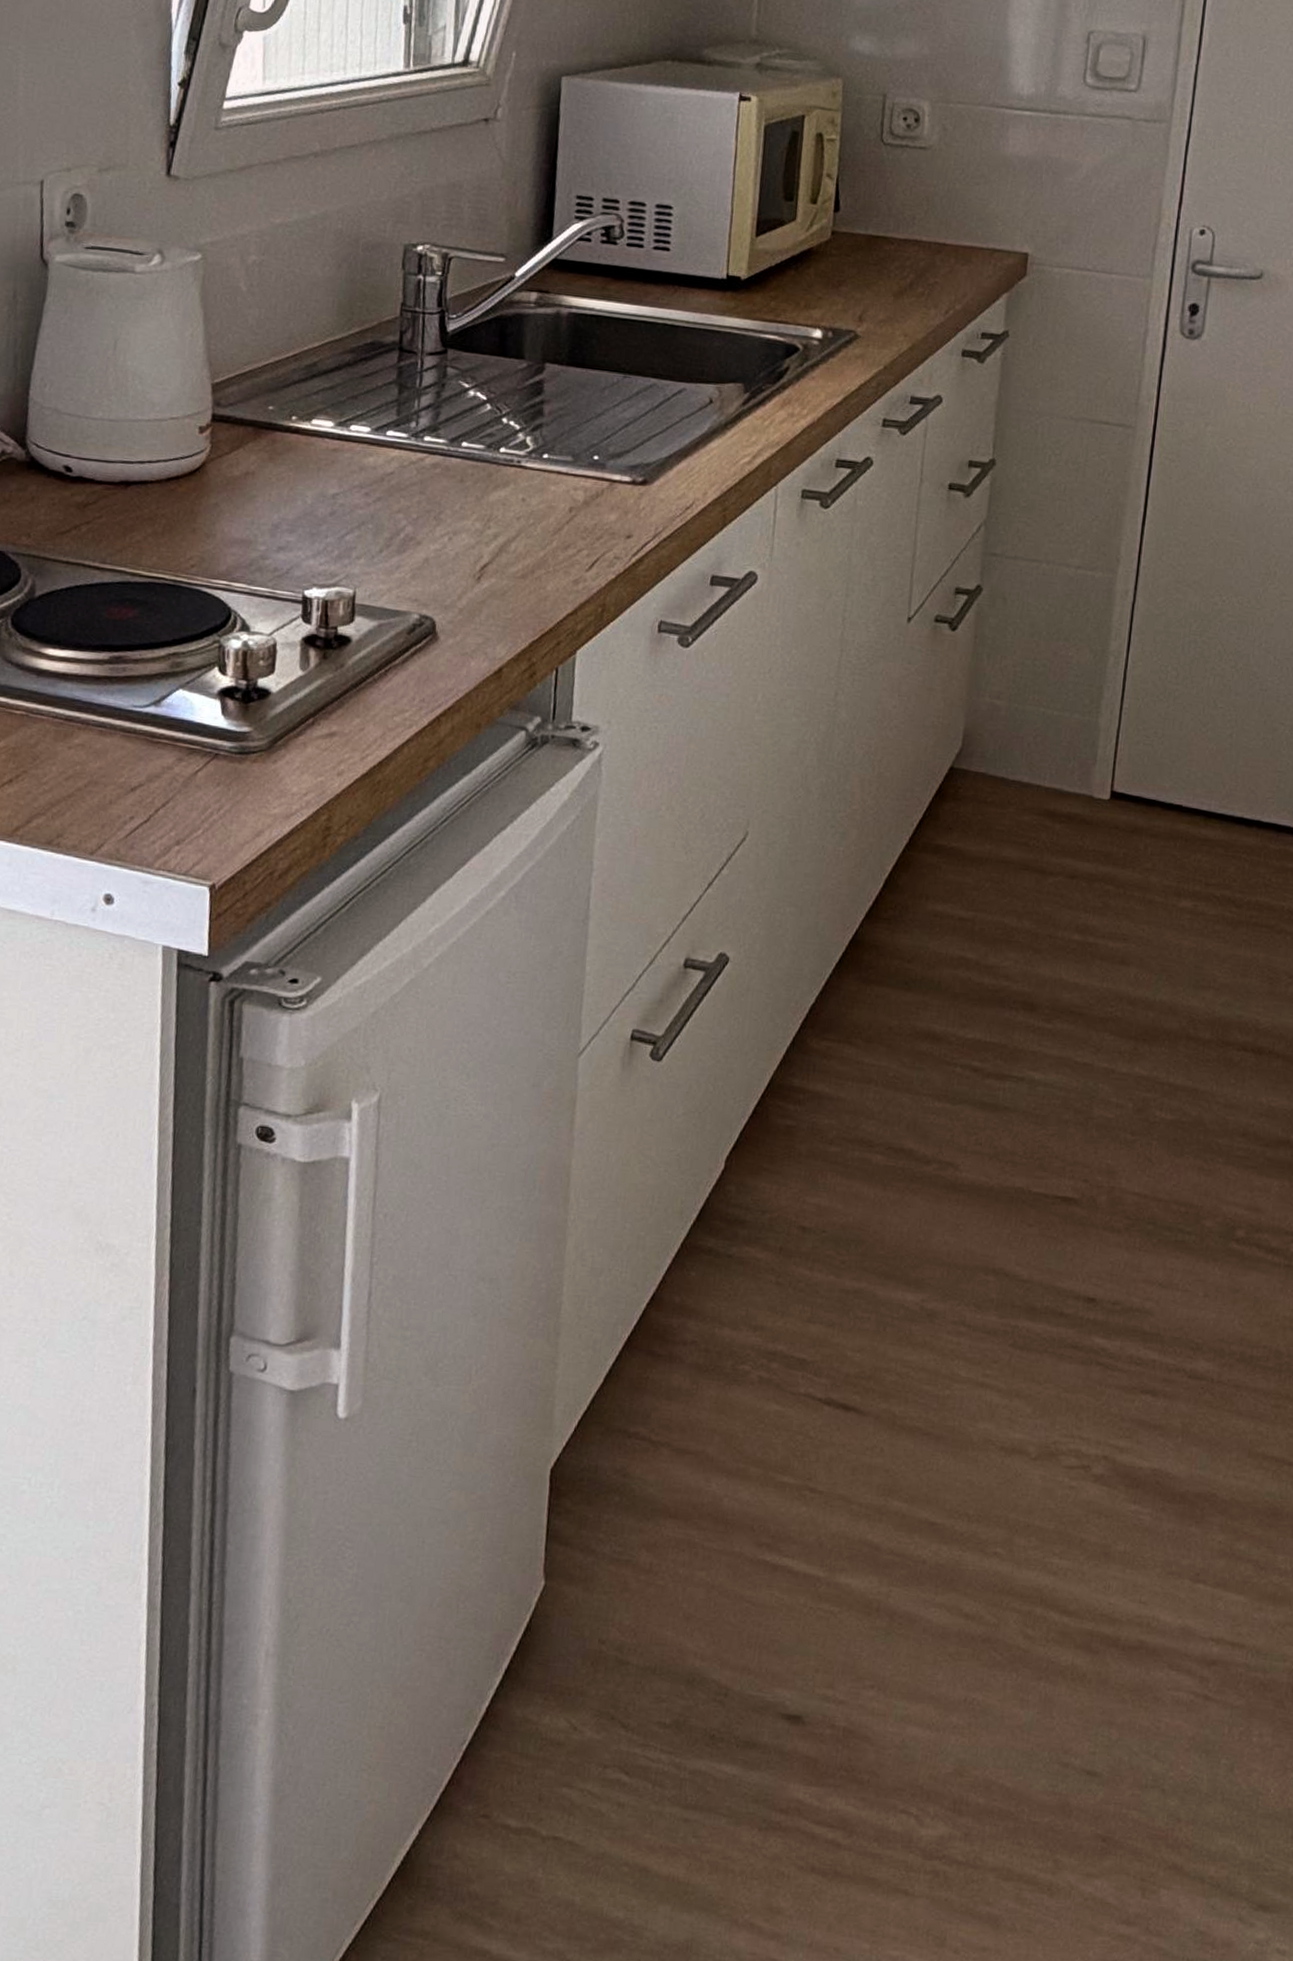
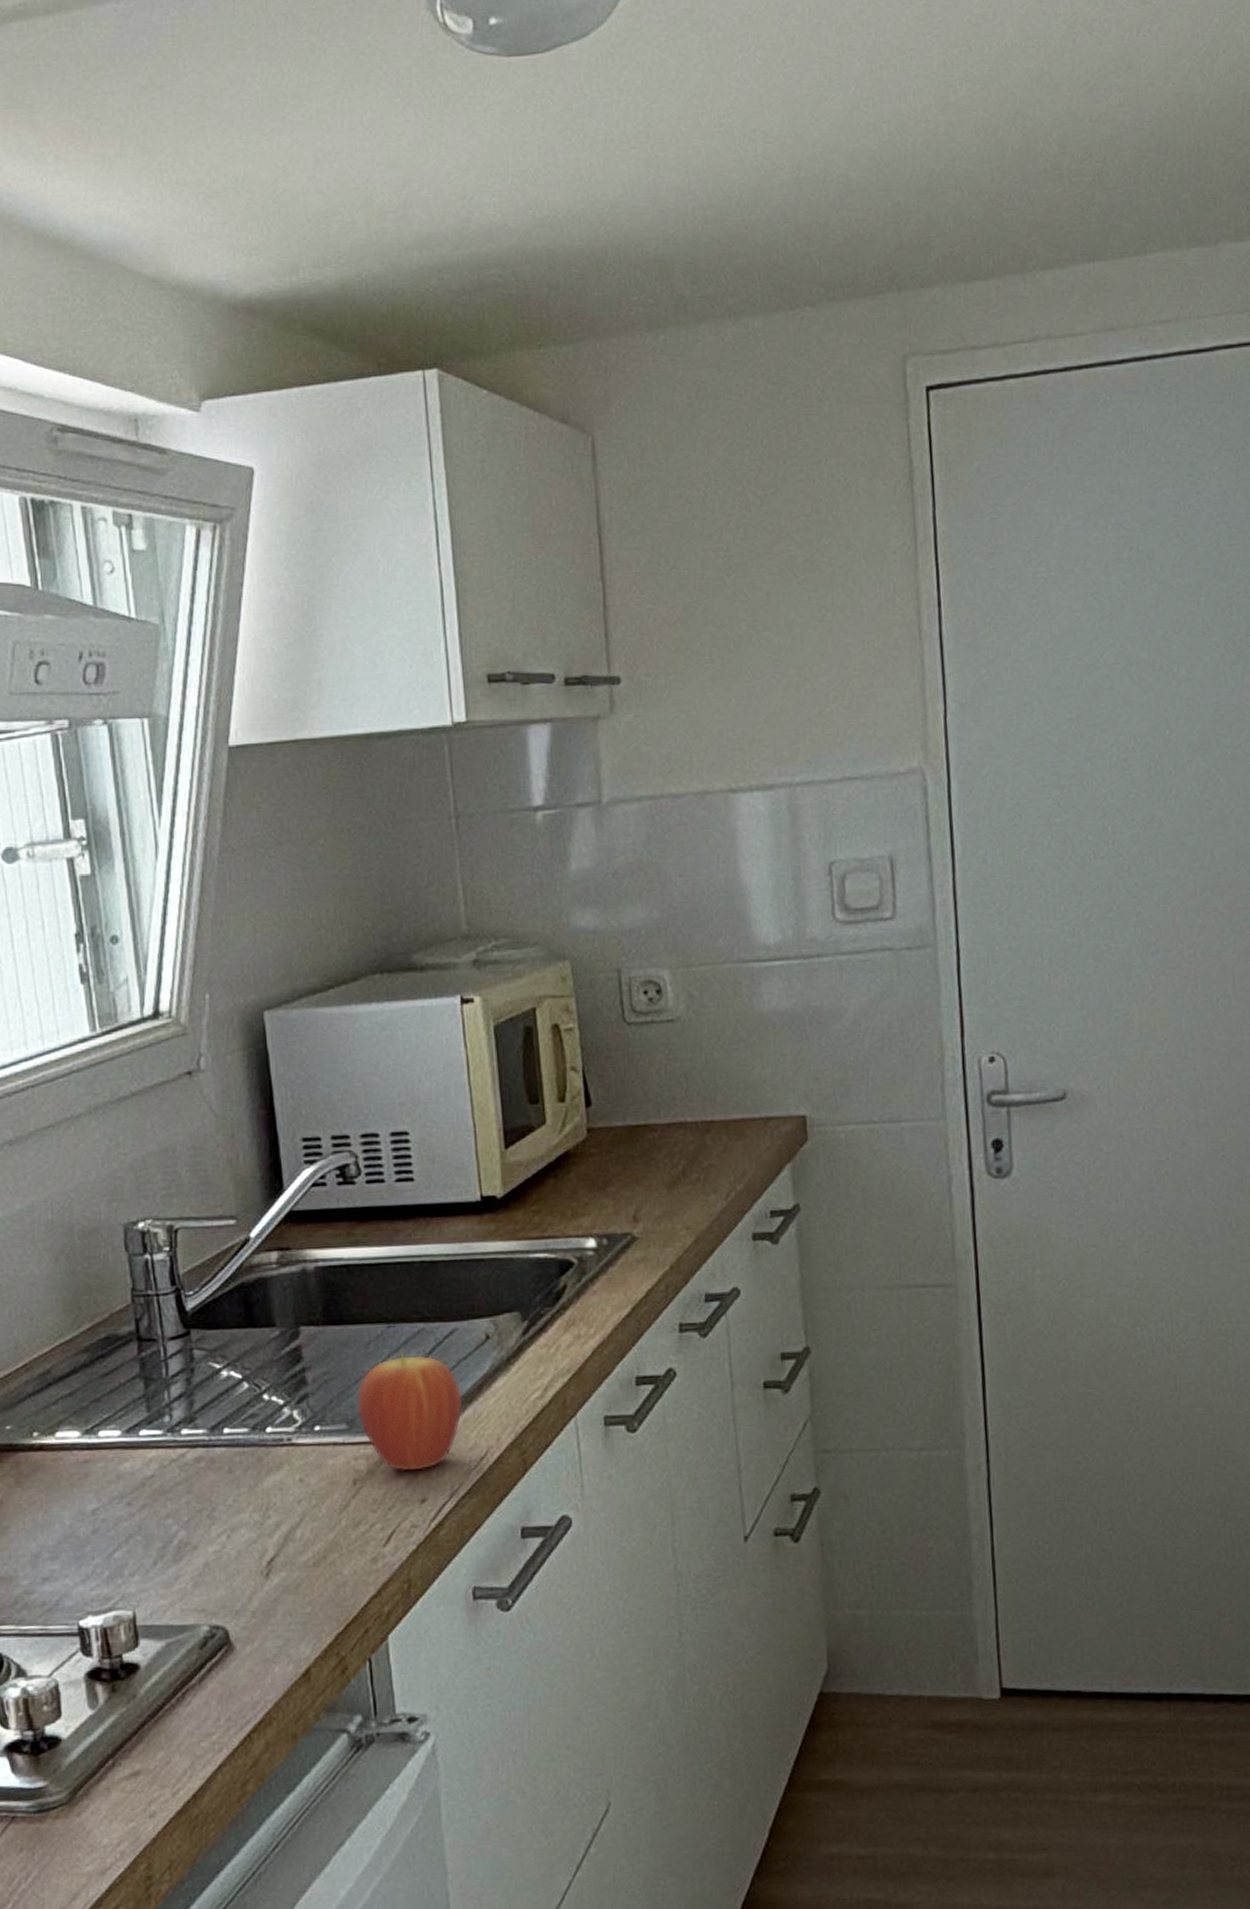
fruit: none [583,398,680,510] -> present [356,1349,463,1472]

